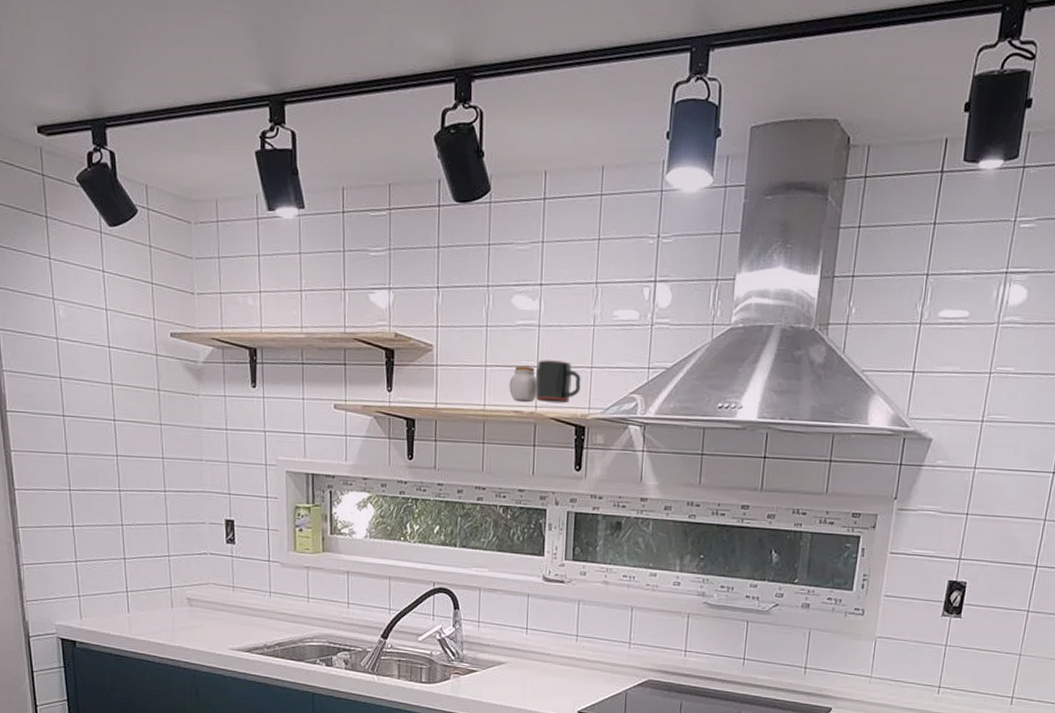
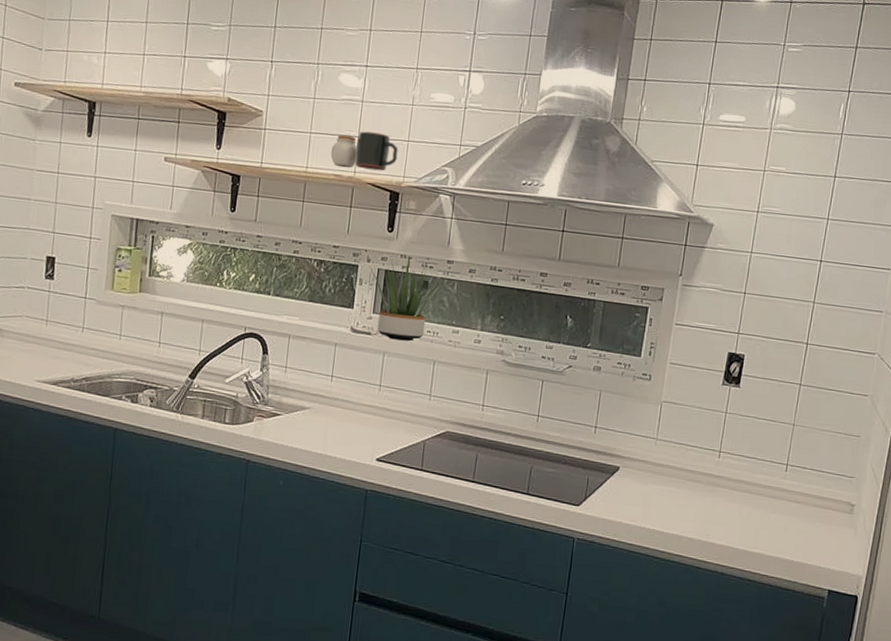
potted plant: none [557,498,642,588] -> present [368,258,448,341]

